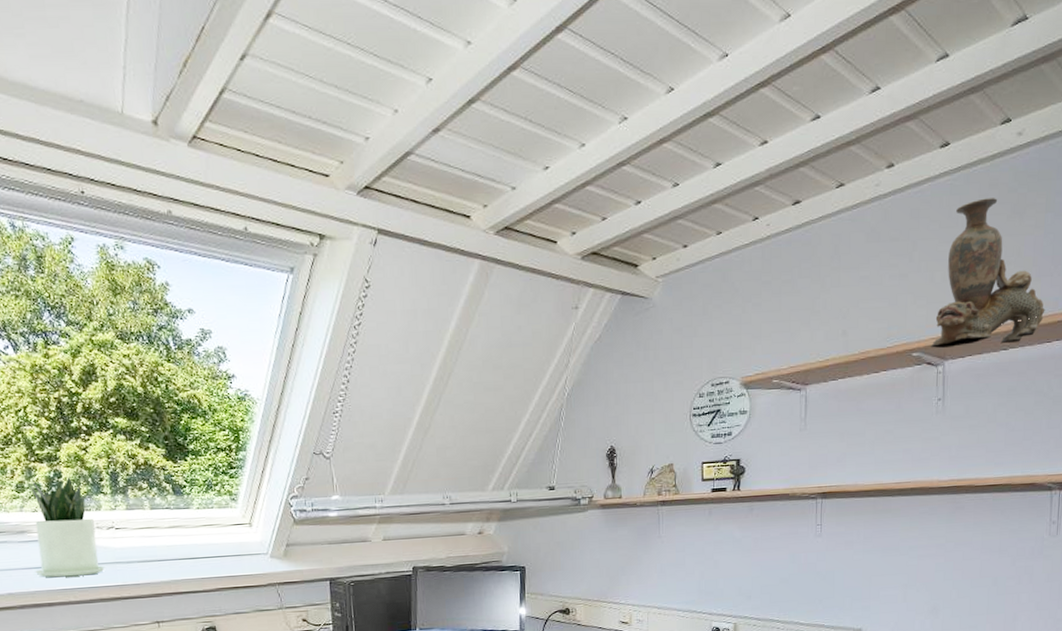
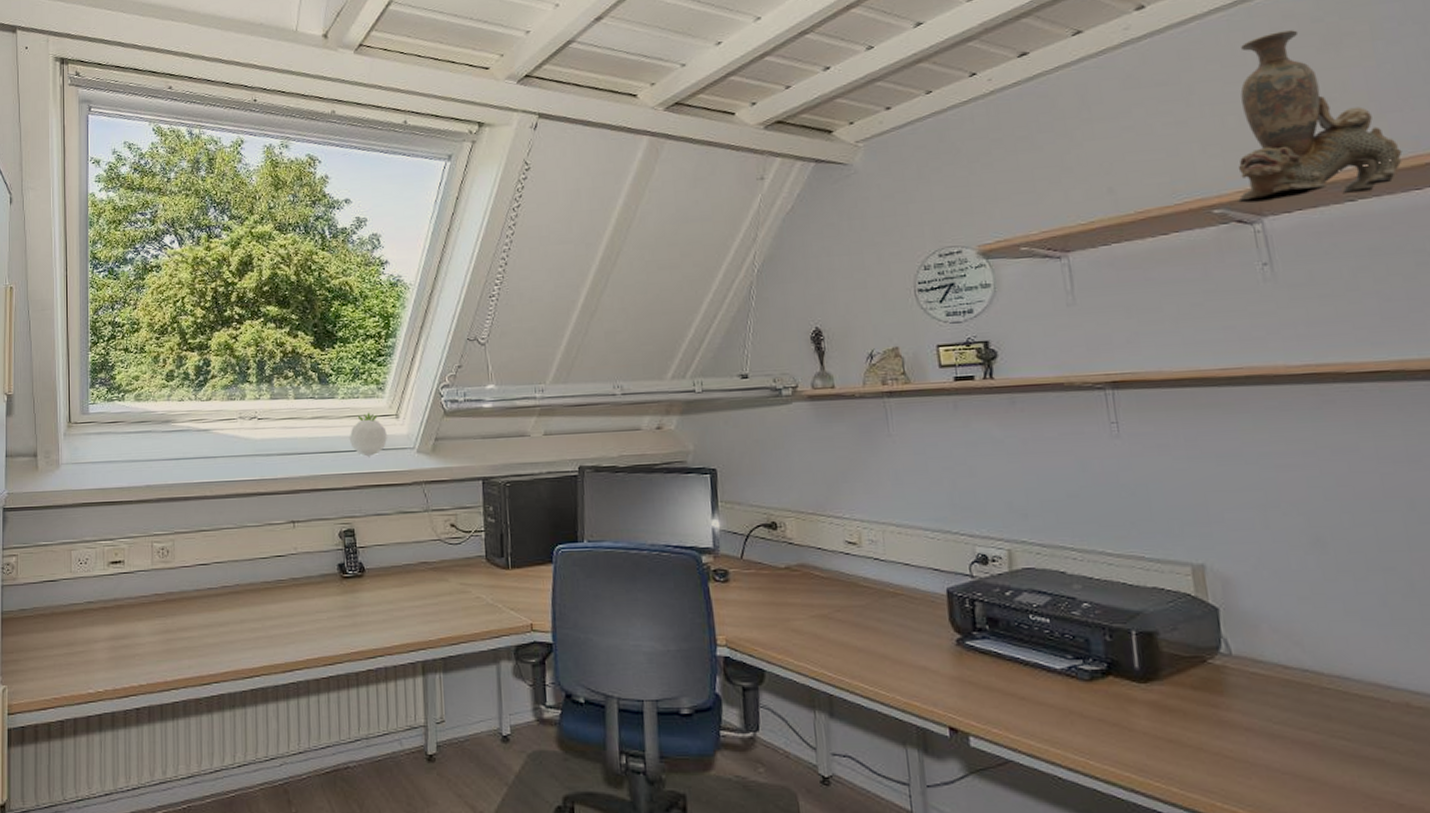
planter: present [28,477,105,578] -> none [174,365,244,470]
succulent plant: none [206,521,242,562] -> present [349,412,387,457]

